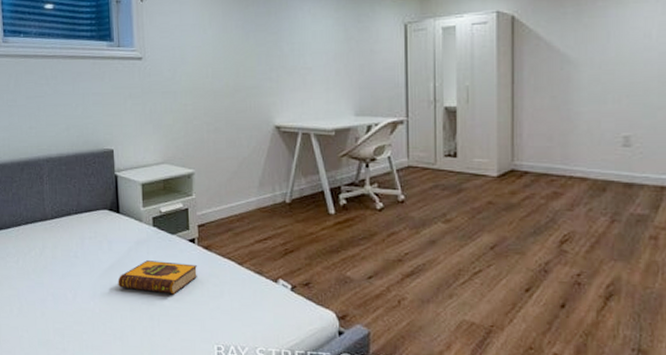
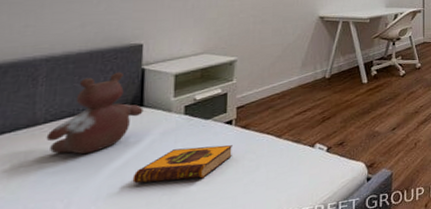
stuffed bear: none [54,176,120,253] -> present [46,71,144,155]

